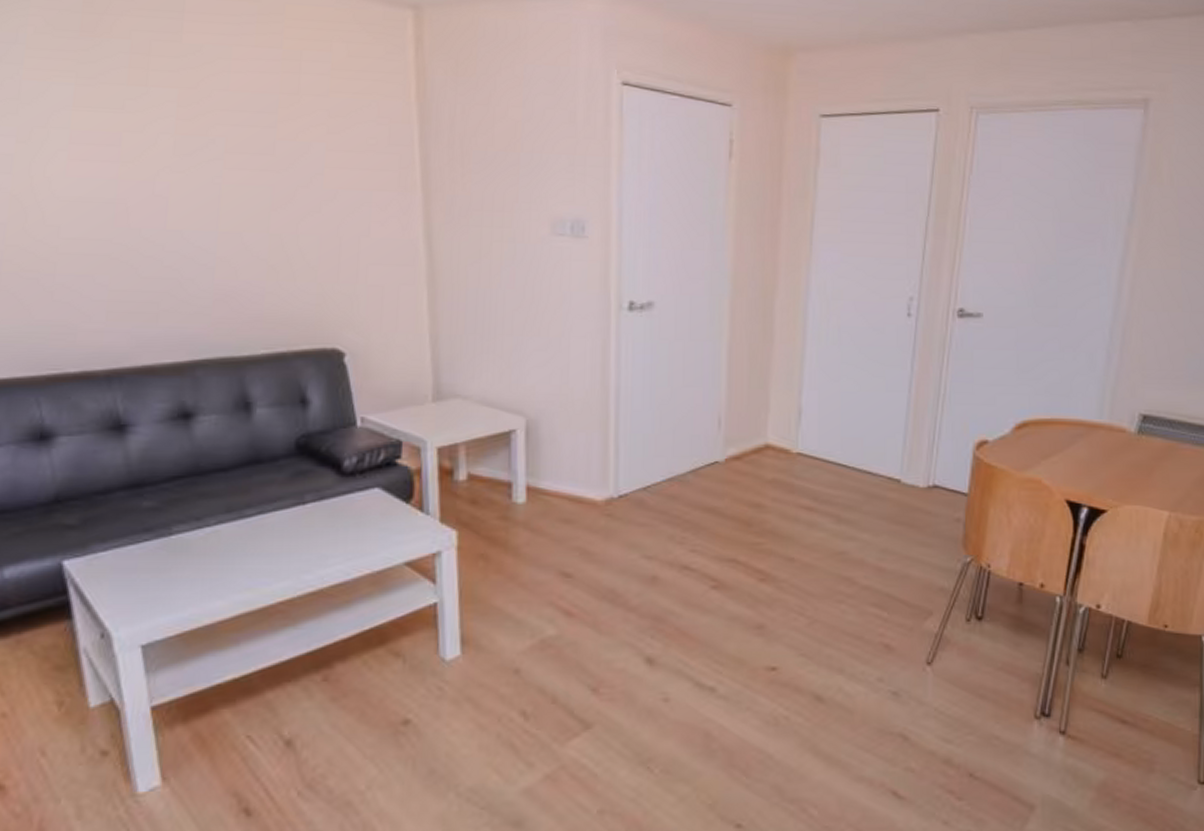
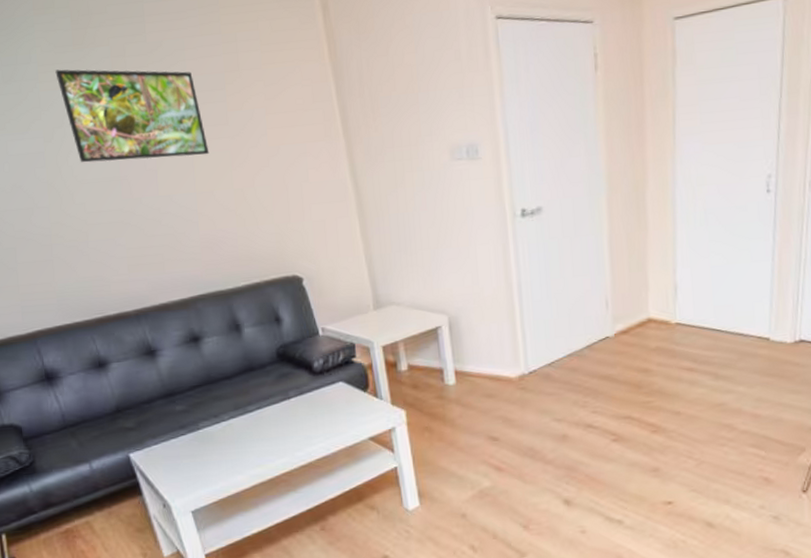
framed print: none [49,57,244,188] -> present [55,69,210,163]

